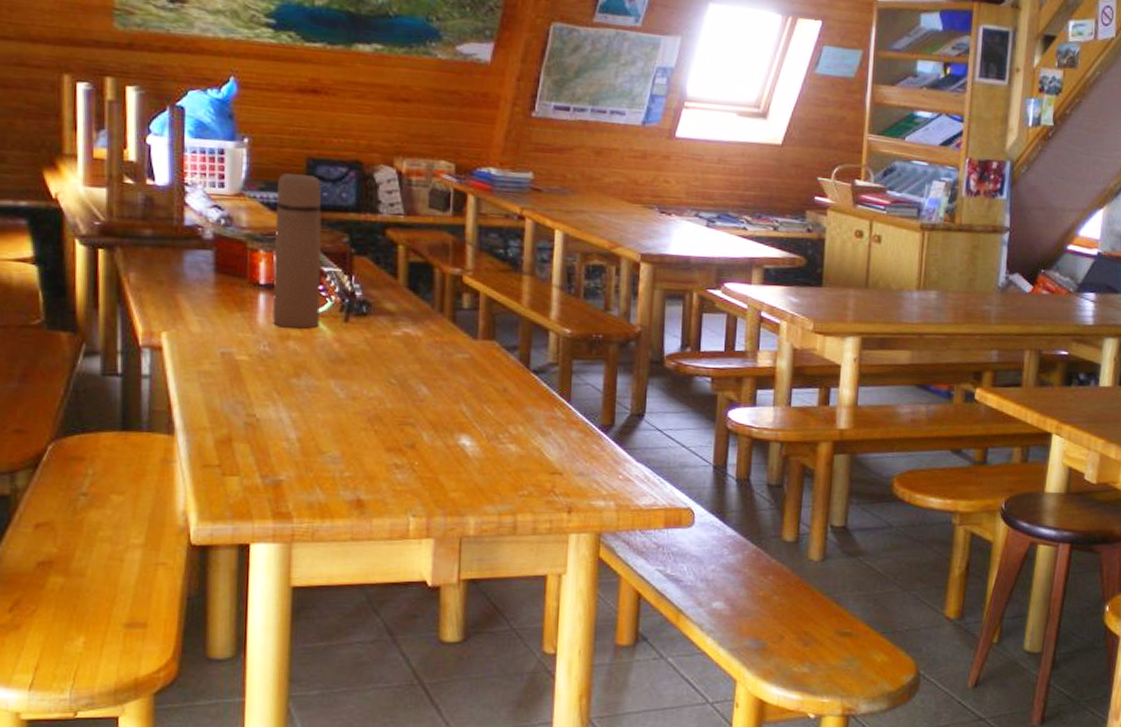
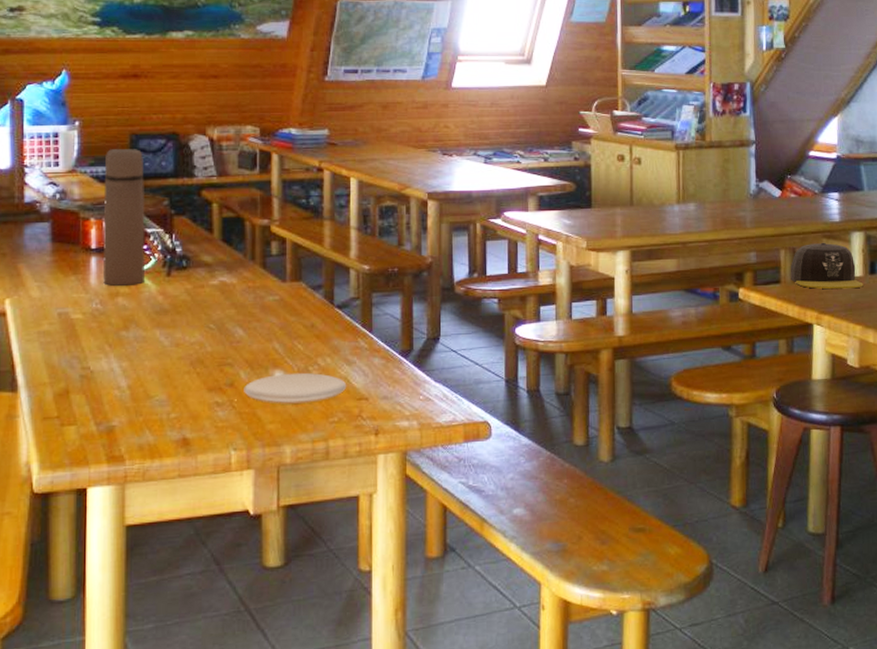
plate: none [426,439,540,474] -> present [244,372,347,405]
baseball cap: none [1032,346,1111,399] -> present [790,242,863,289]

